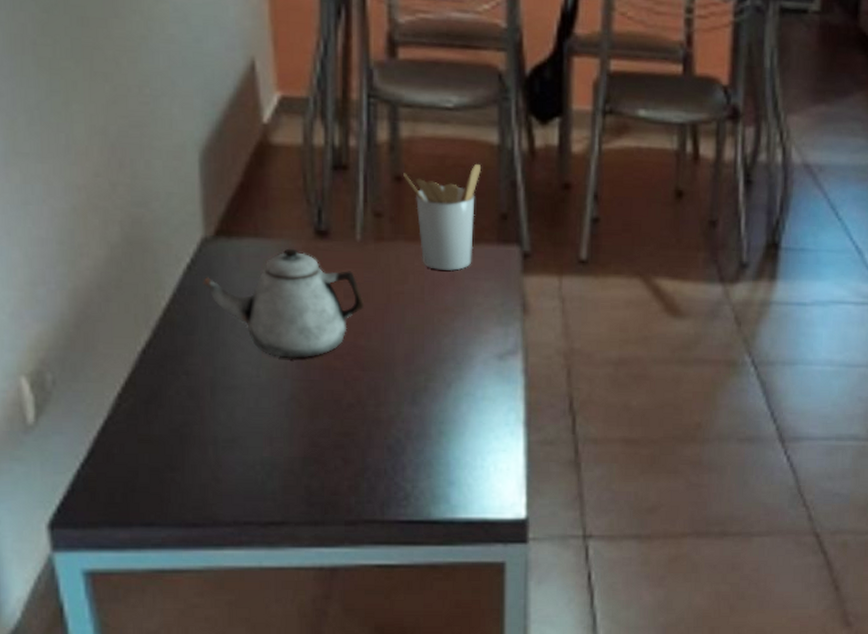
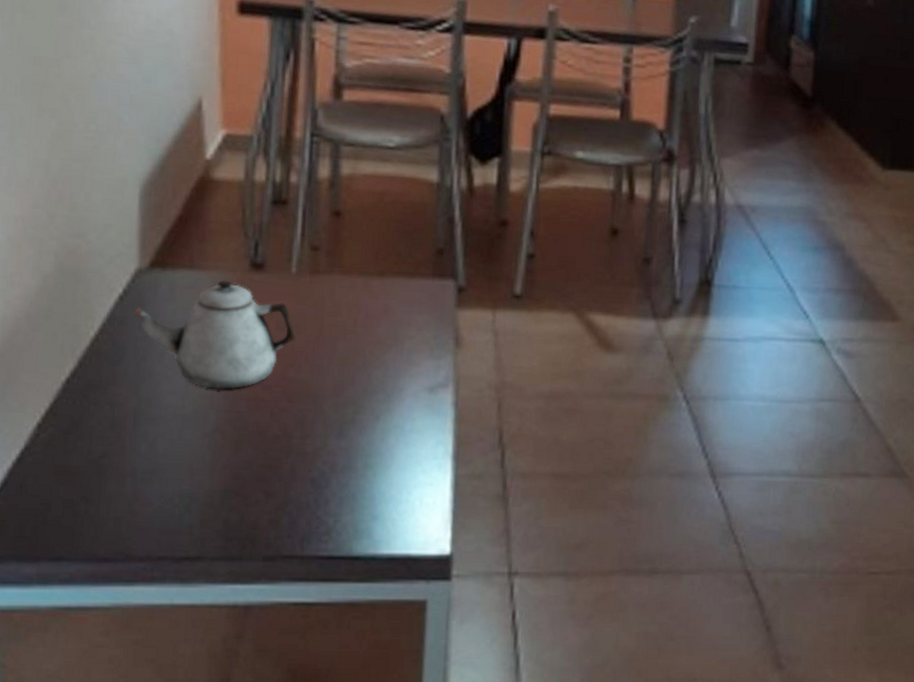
utensil holder: present [403,163,482,272] -> none [342,200,420,305]

